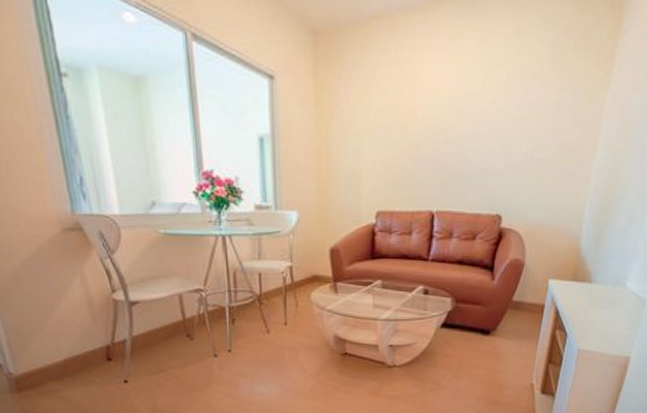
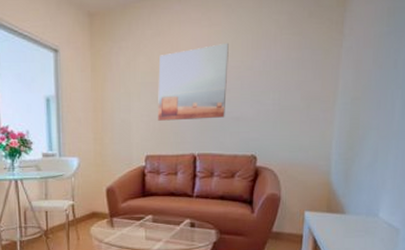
wall art: none [392,77,480,171] -> present [158,42,229,121]

